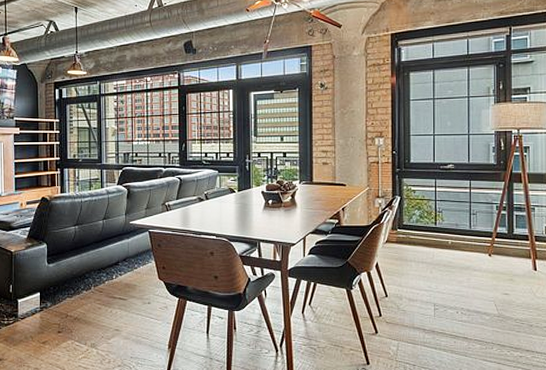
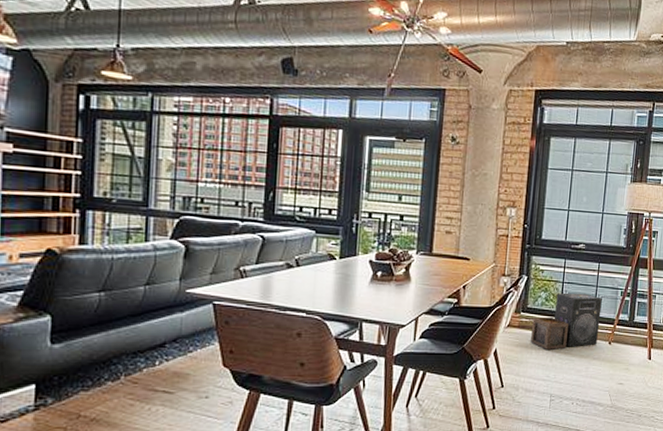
stereo: none [409,209,477,262] -> present [531,292,602,350]

